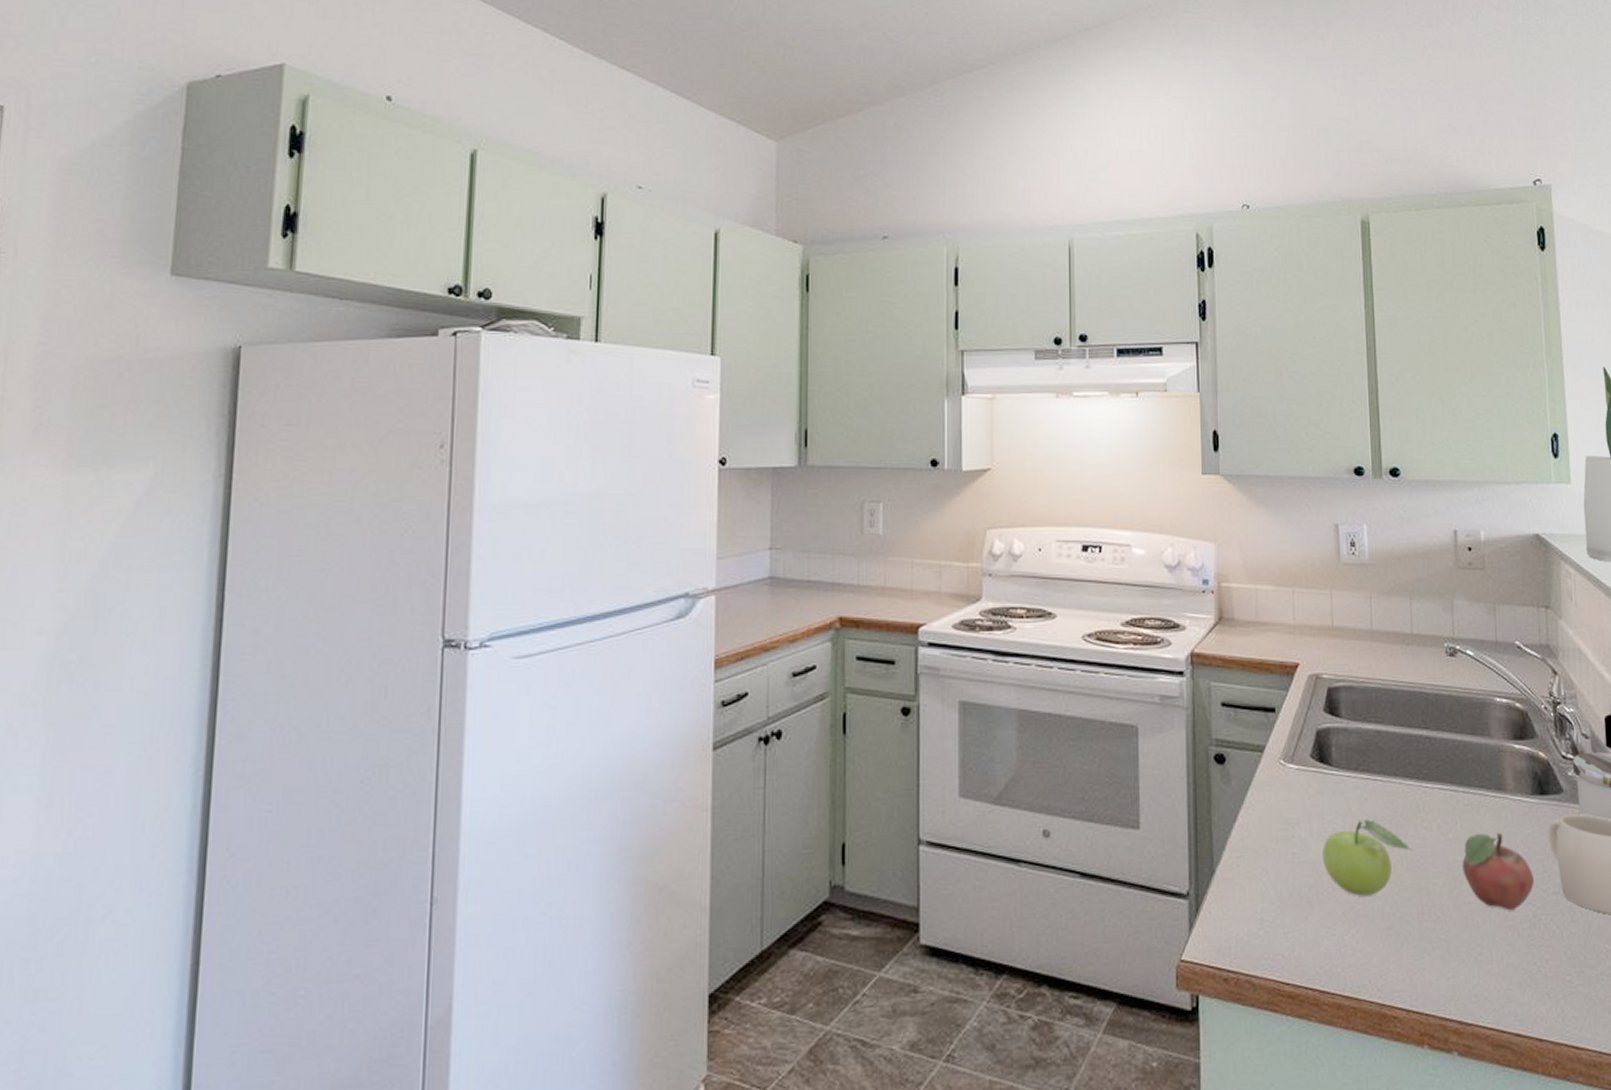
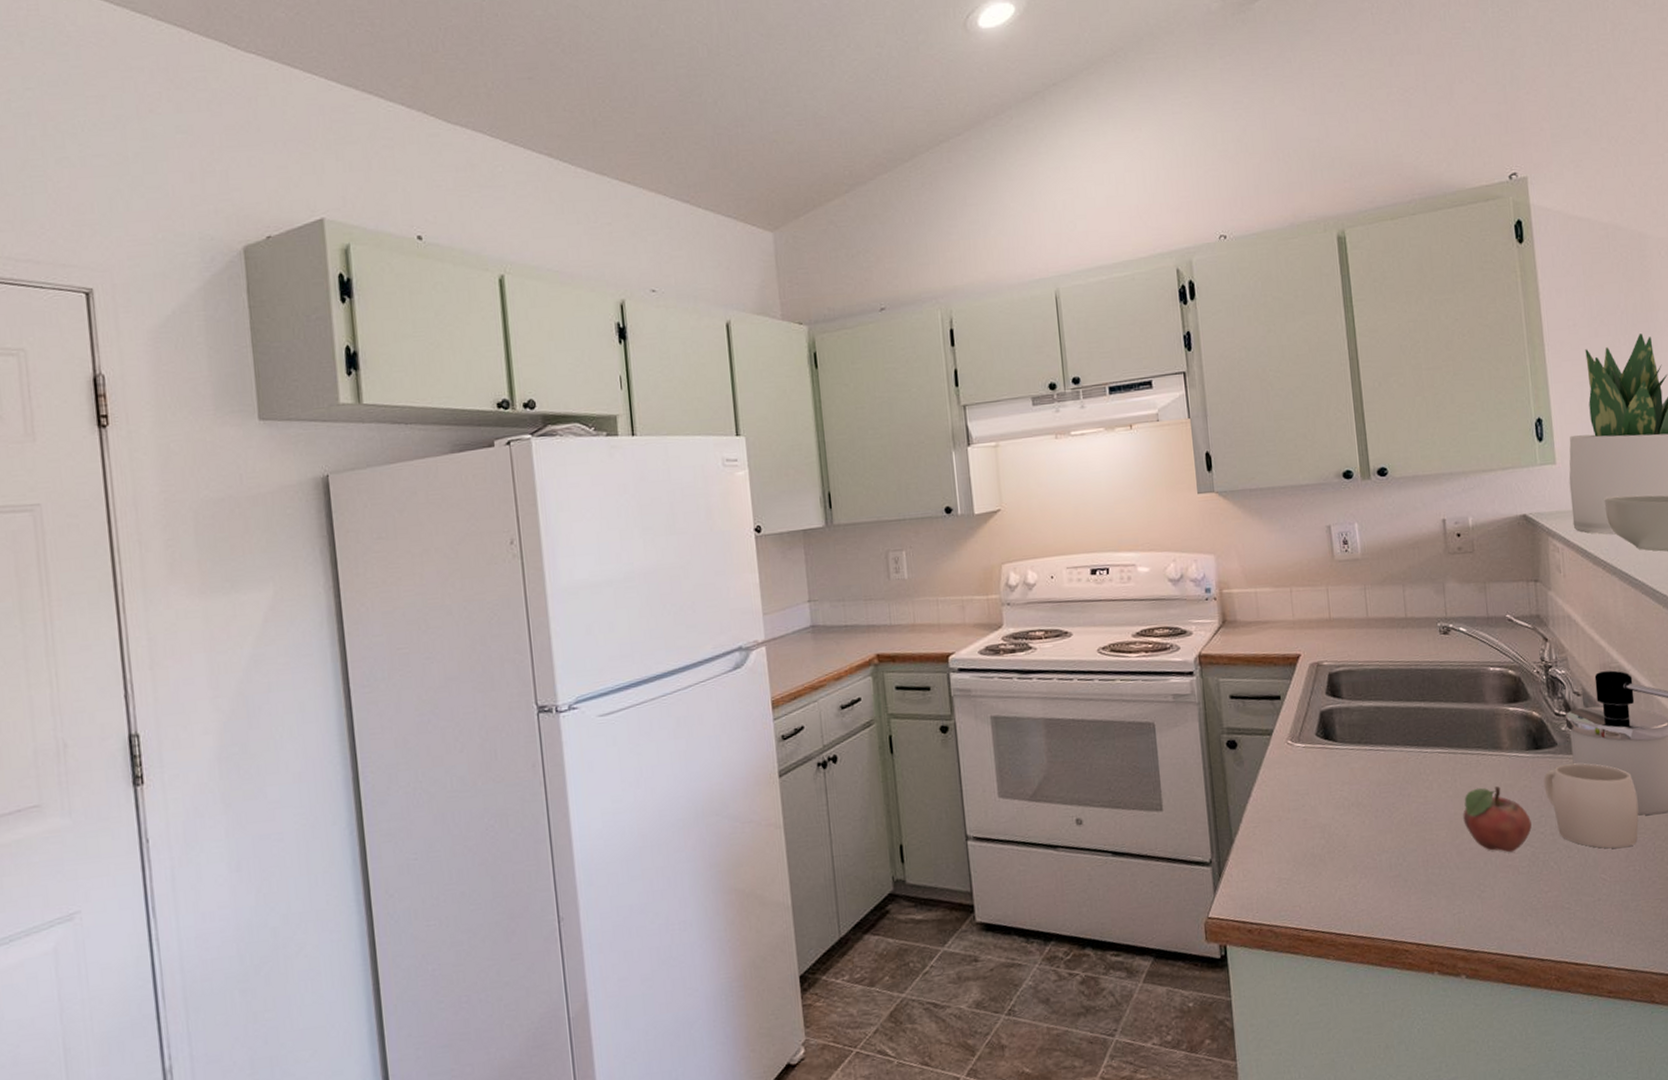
fruit: present [1322,819,1414,896] -> none [1331,785,1417,851]

